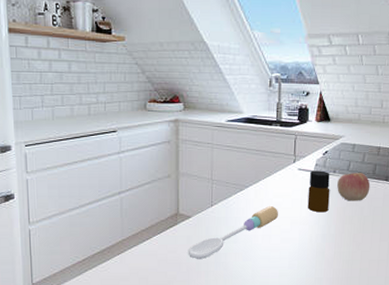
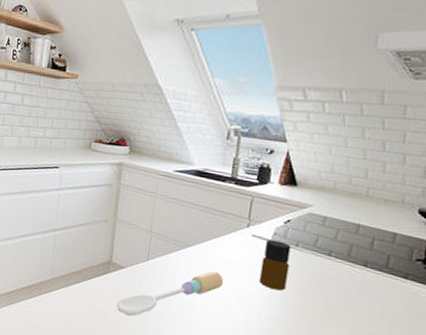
apple: present [337,173,371,201] -> none [298,250,343,285]

